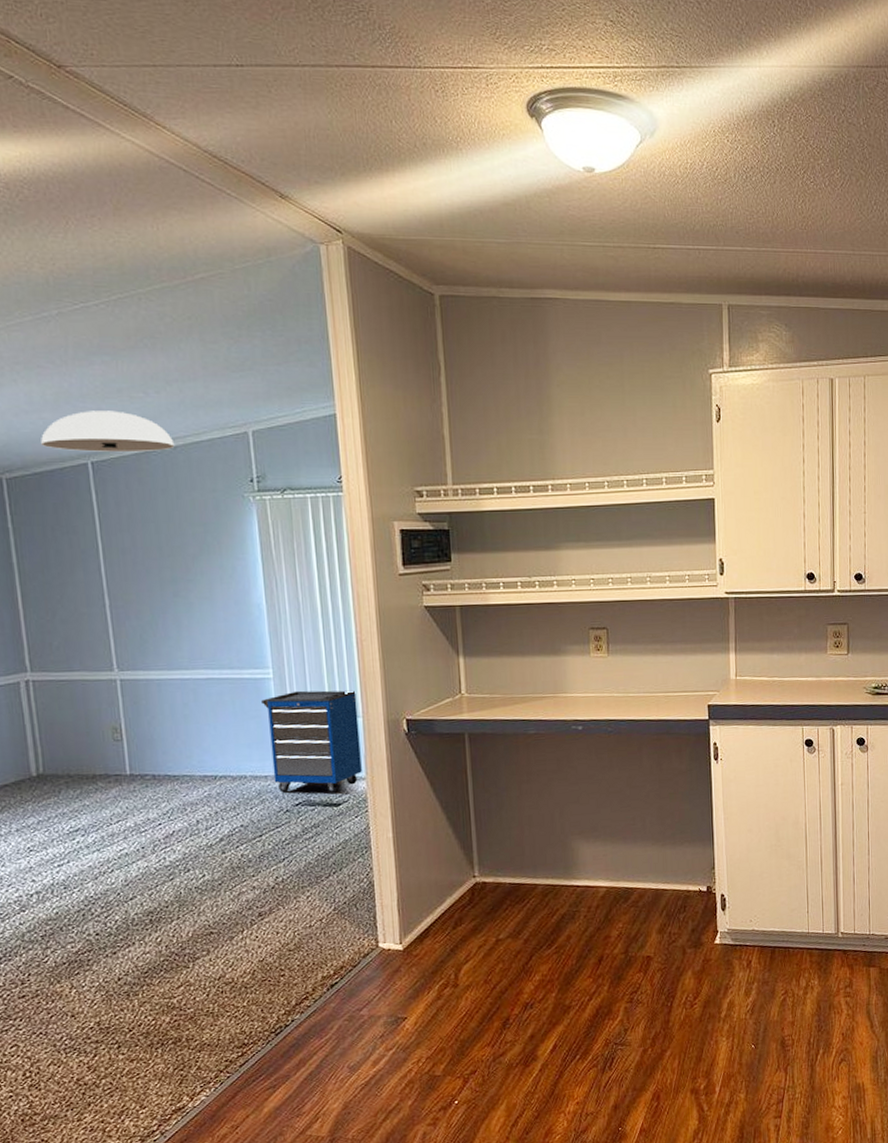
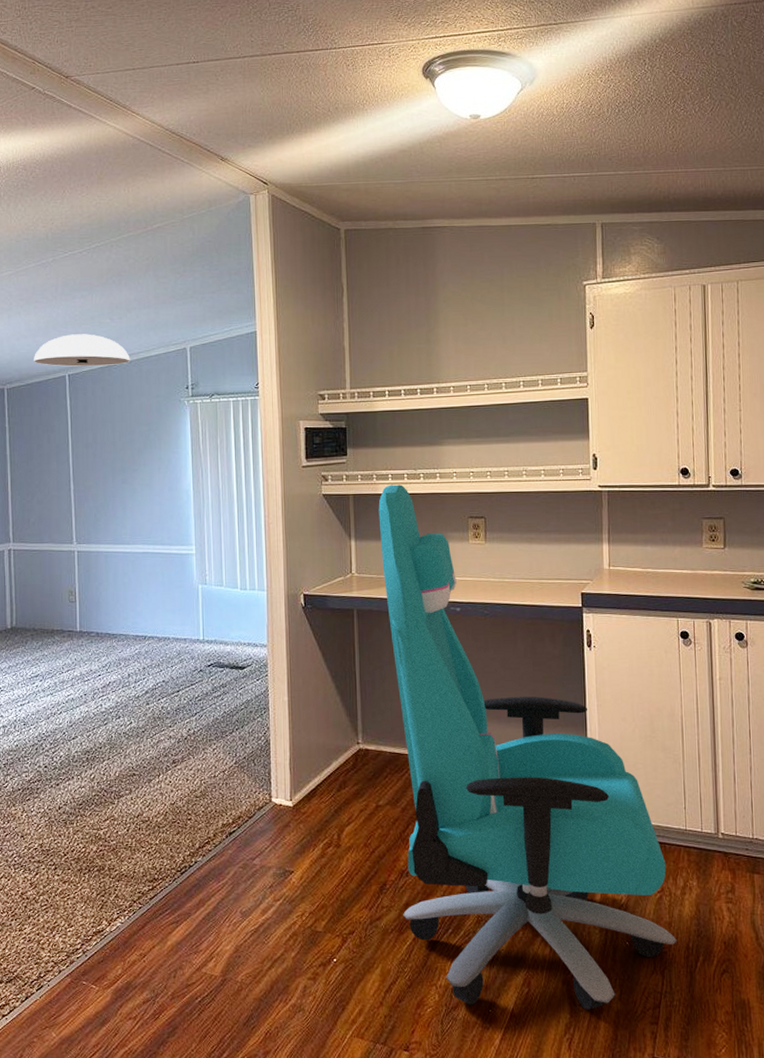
cabinet: present [261,690,362,793] -> none [185,565,264,657]
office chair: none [489,594,799,1127] -> present [378,484,677,1010]

